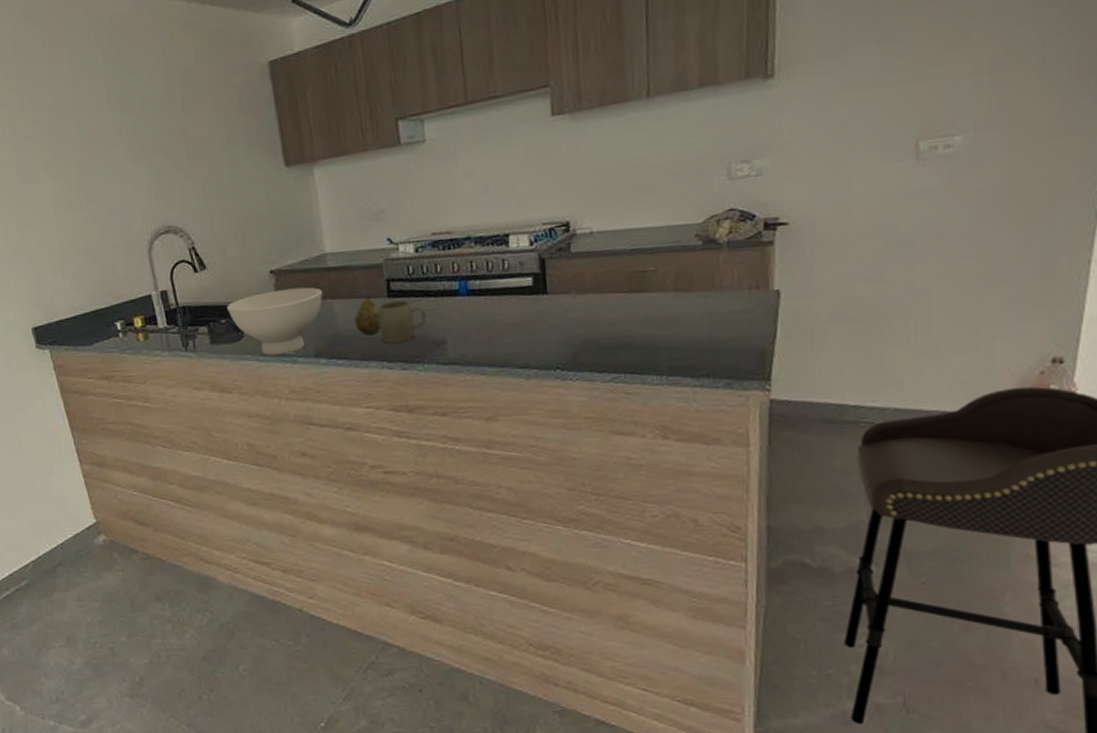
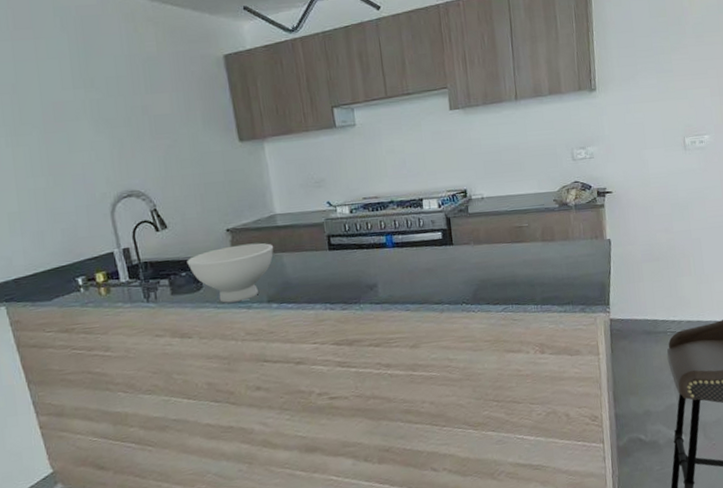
fruit: present [354,294,381,335] -> none [301,248,324,282]
mug: present [377,300,426,344] -> none [320,252,361,289]

